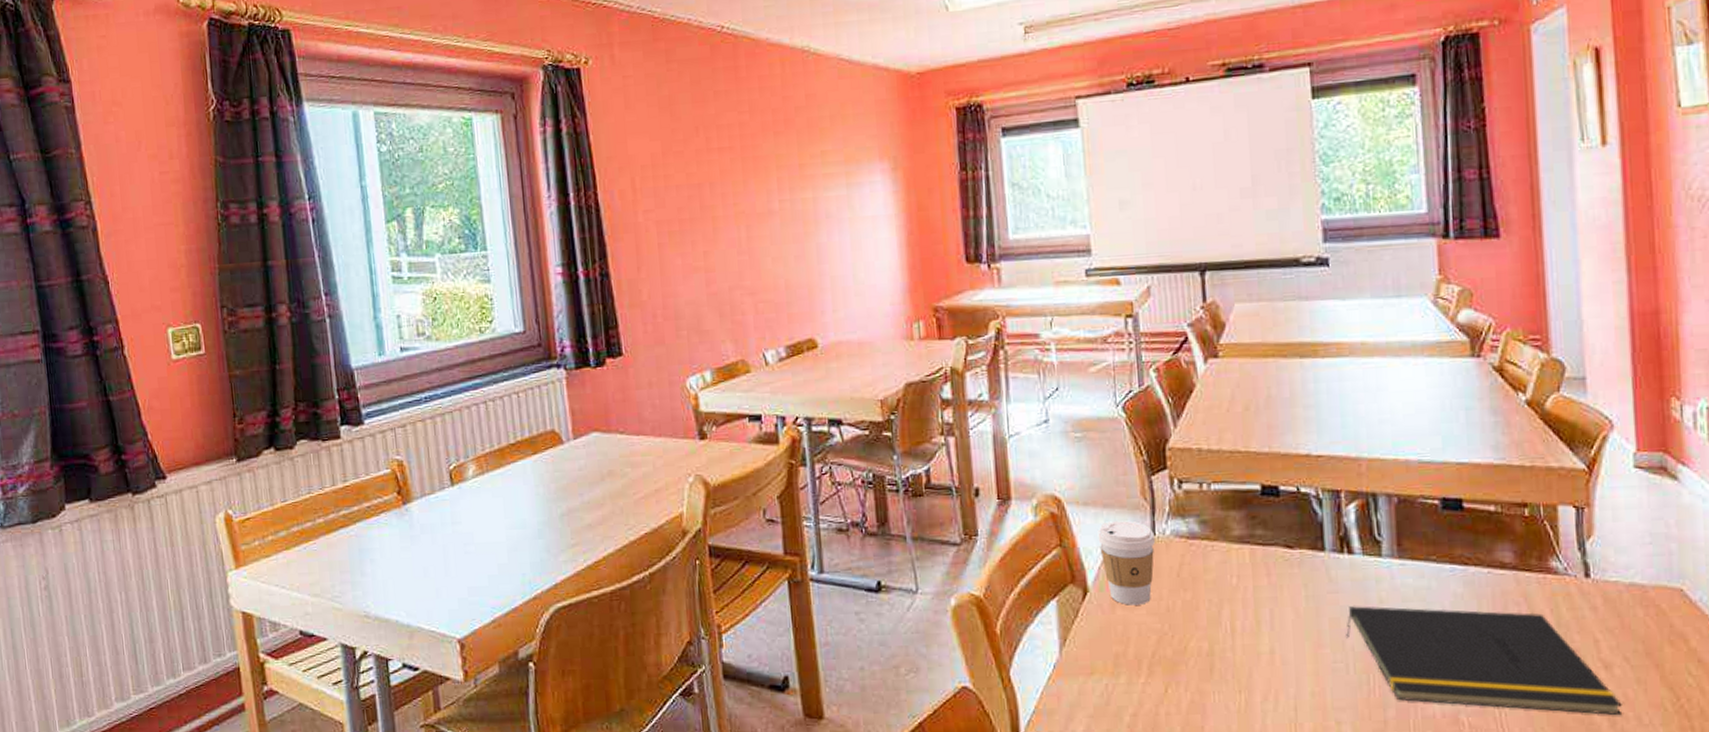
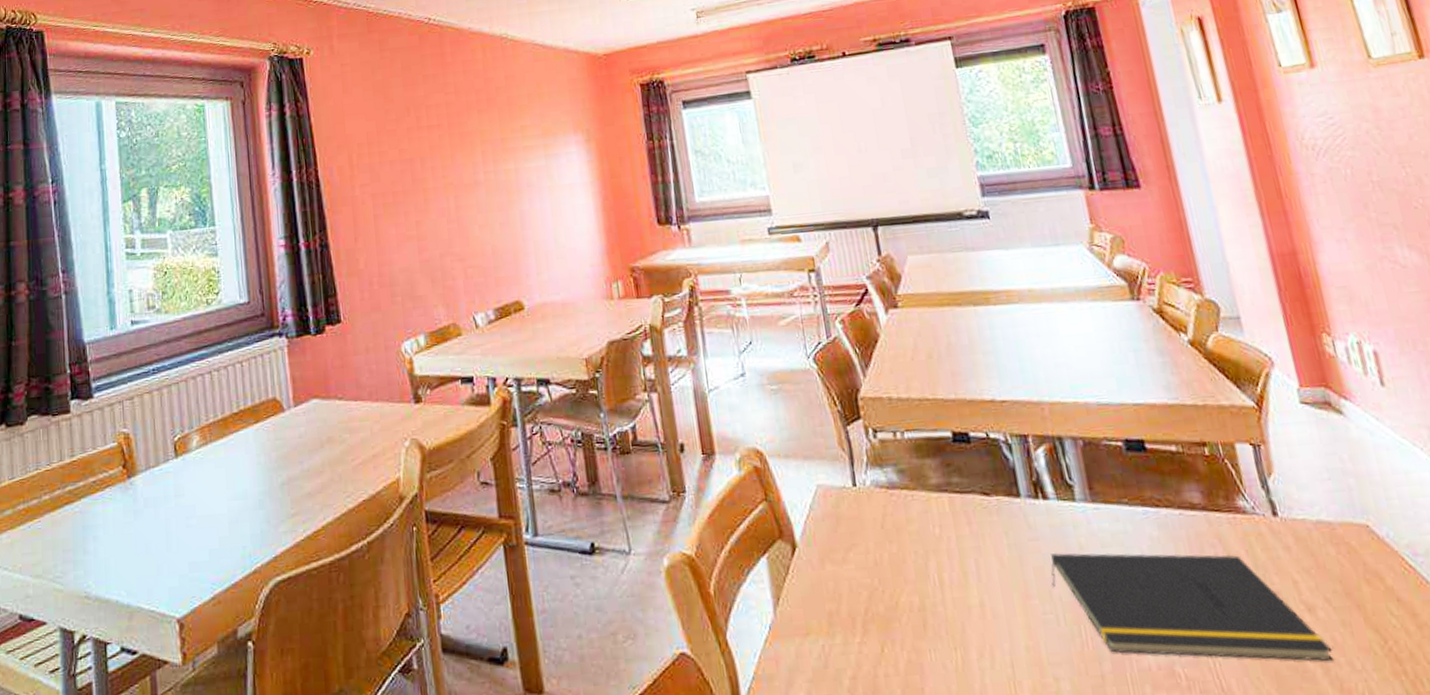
coffee cup: present [1097,520,1155,605] -> none [800,472,859,560]

